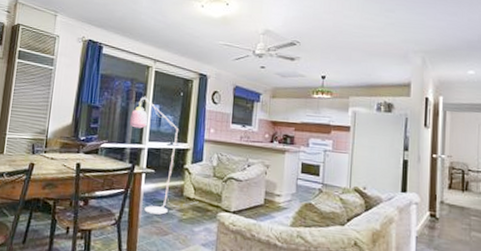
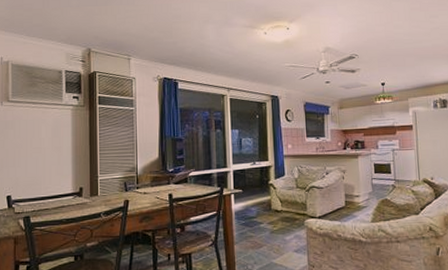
floor lamp: present [129,96,197,215] -> none [212,123,285,230]

